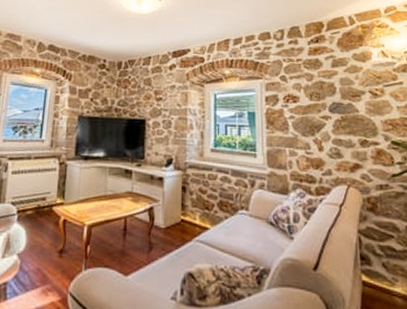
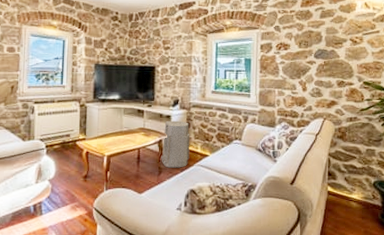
air purifier: none [152,183,187,244] -> present [161,120,190,168]

